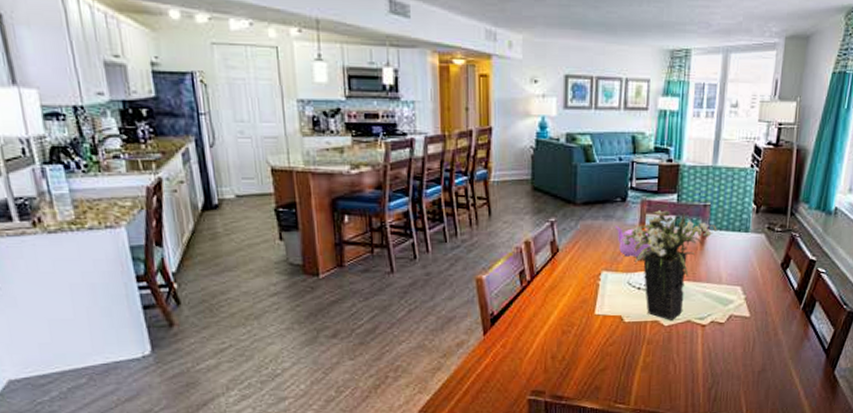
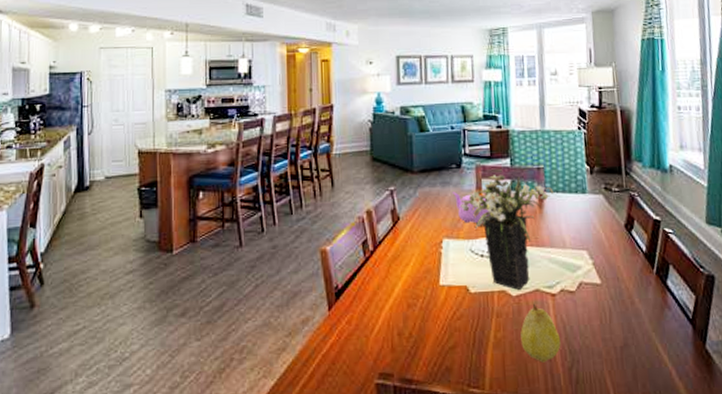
fruit: none [668,333,705,384] -> present [520,303,561,363]

